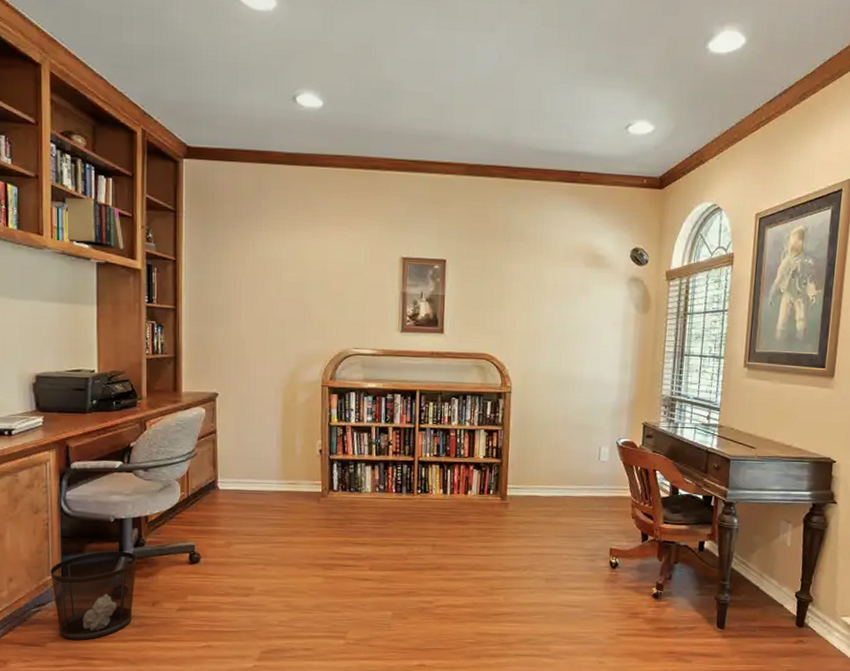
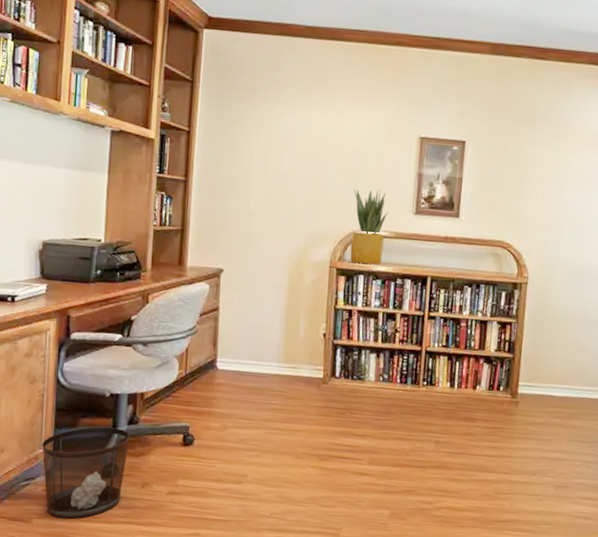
books: present [62,198,124,249] -> none [81,64,139,118]
planter: none [340,308,376,382] -> present [350,188,389,265]

